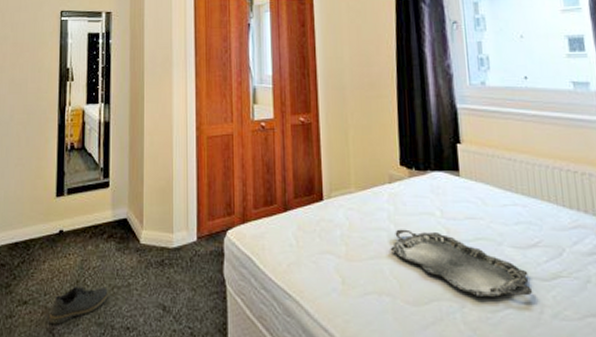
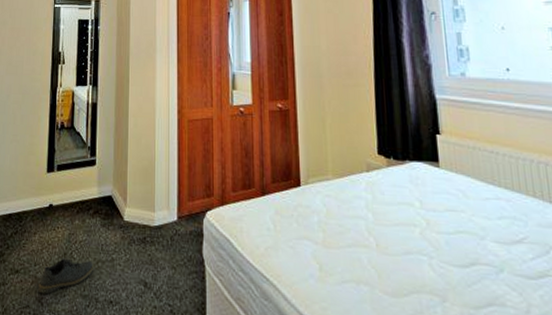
serving tray: present [390,229,533,298] -> none [368,218,519,294]

